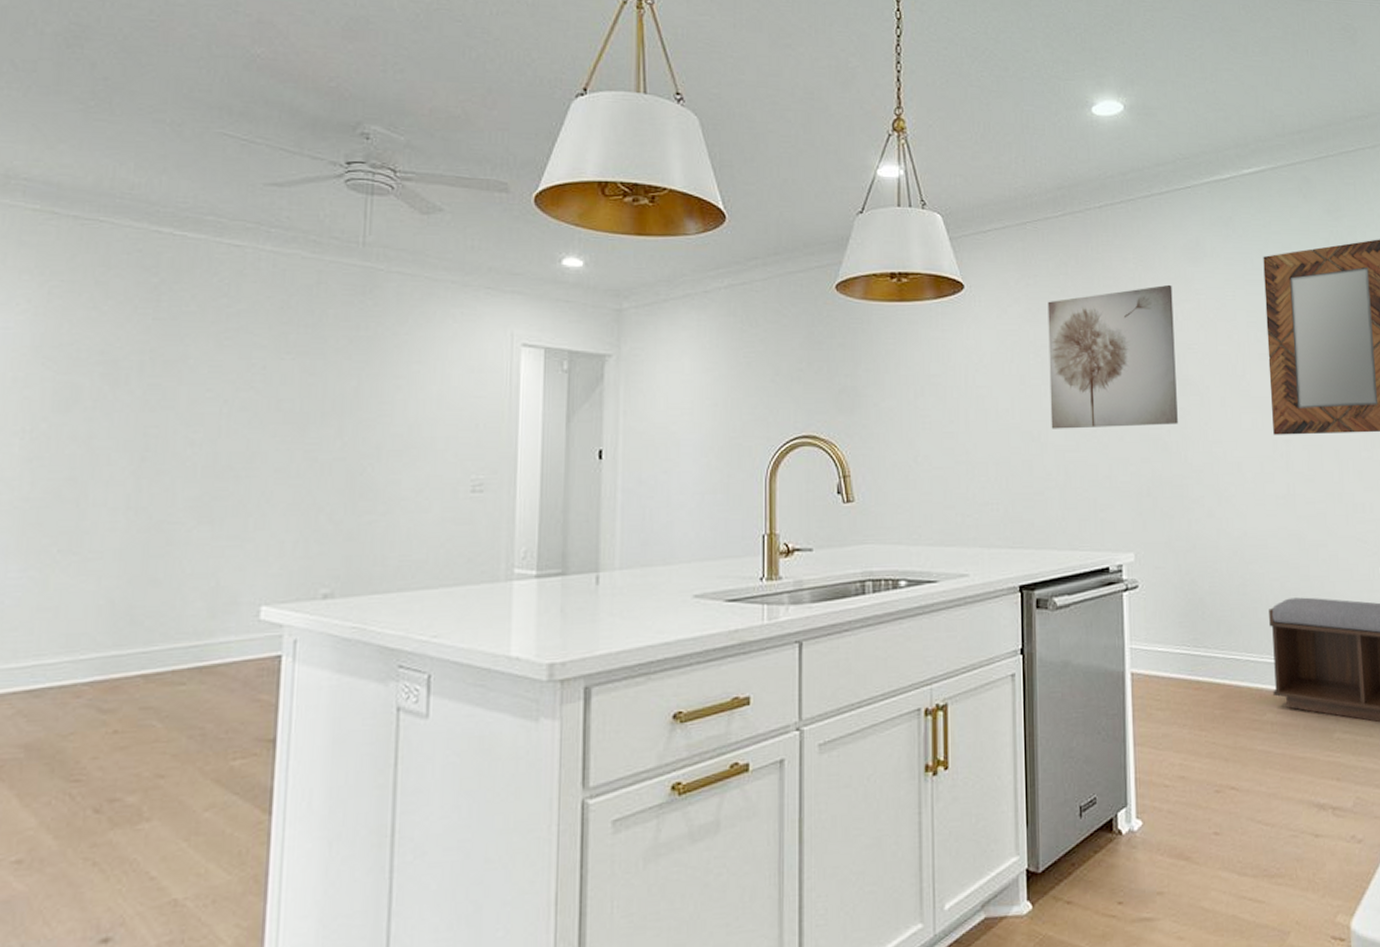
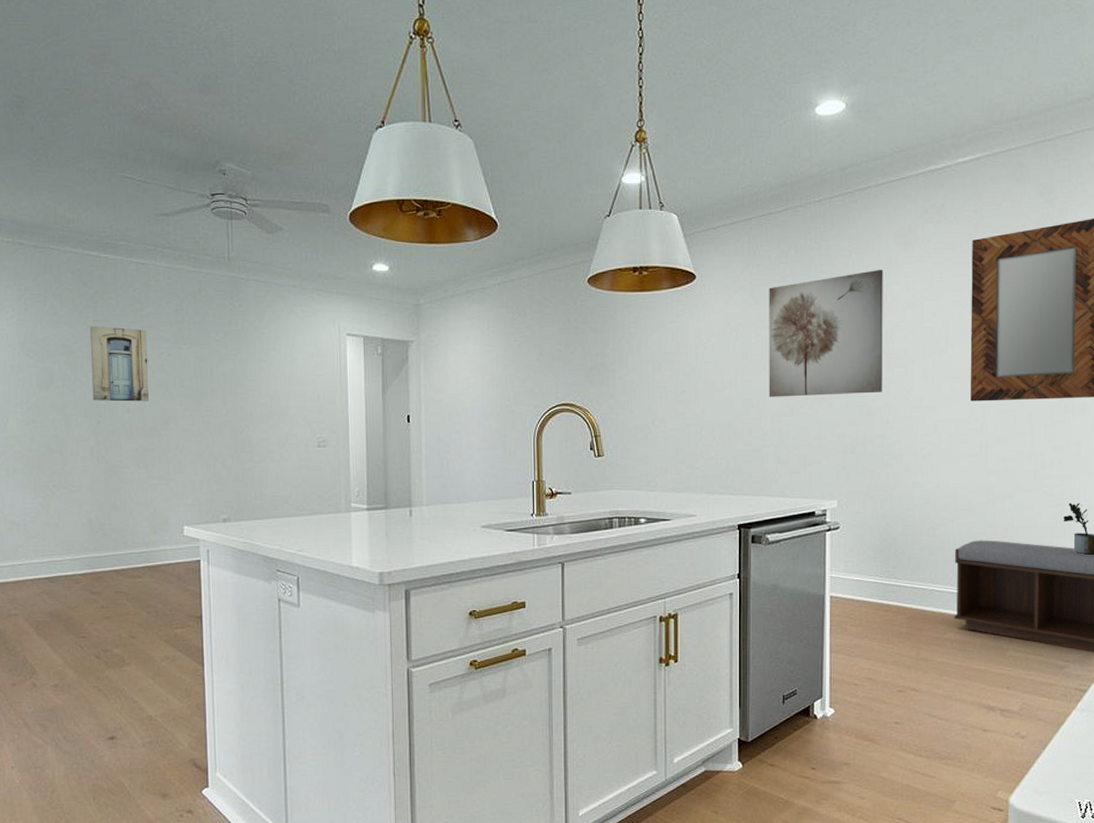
wall art: none [138,325,234,430] -> present [90,325,149,402]

